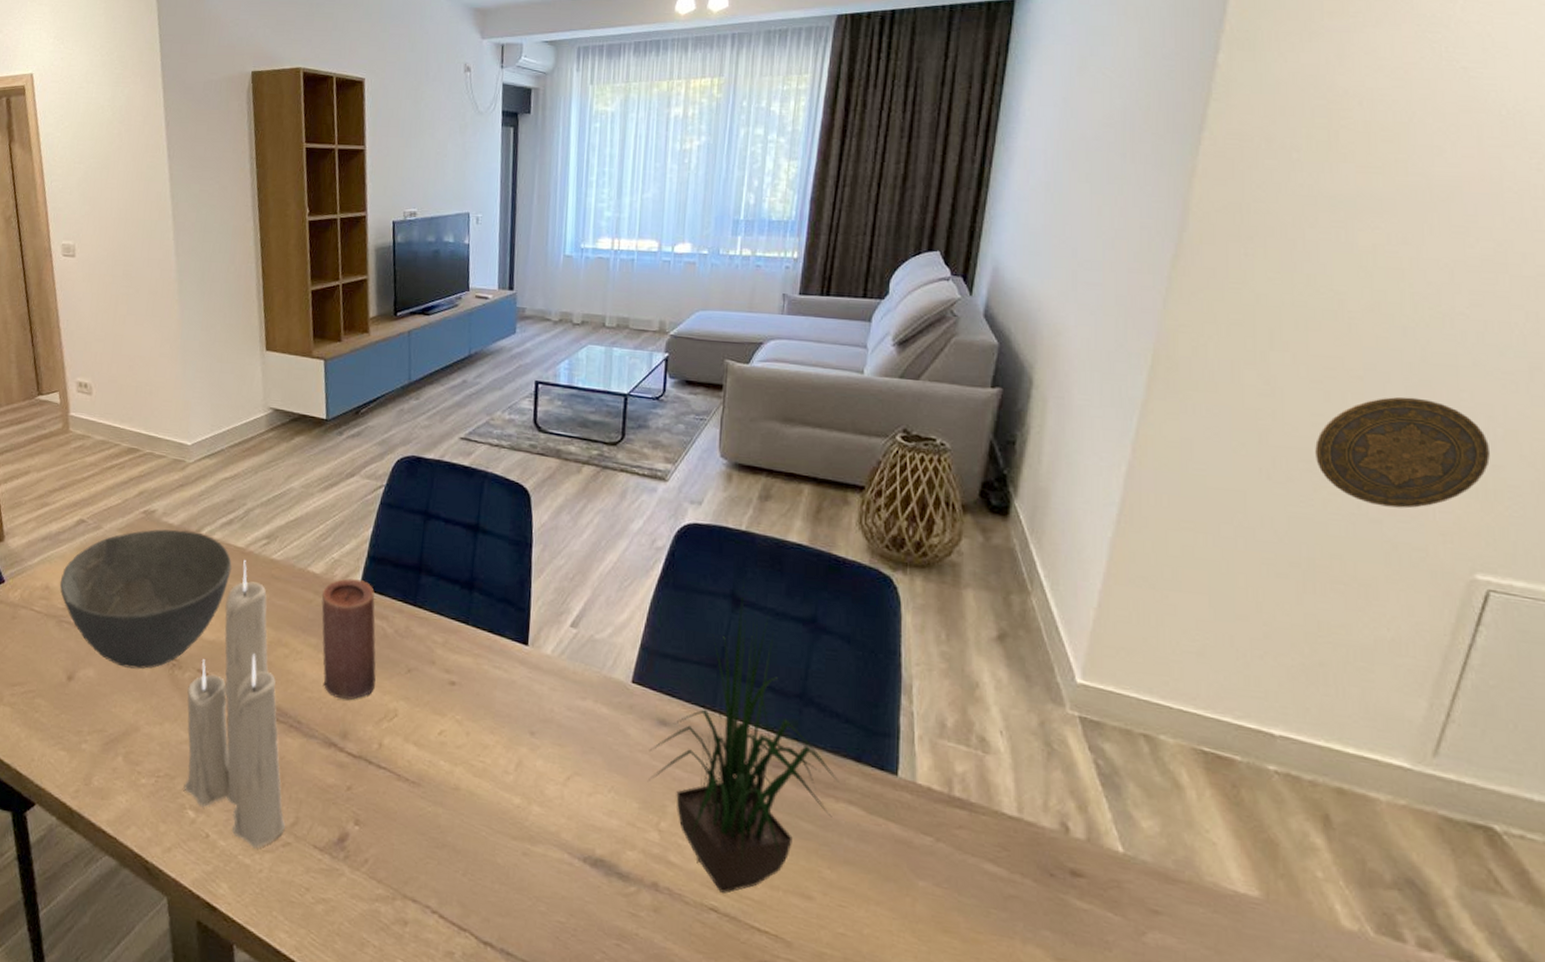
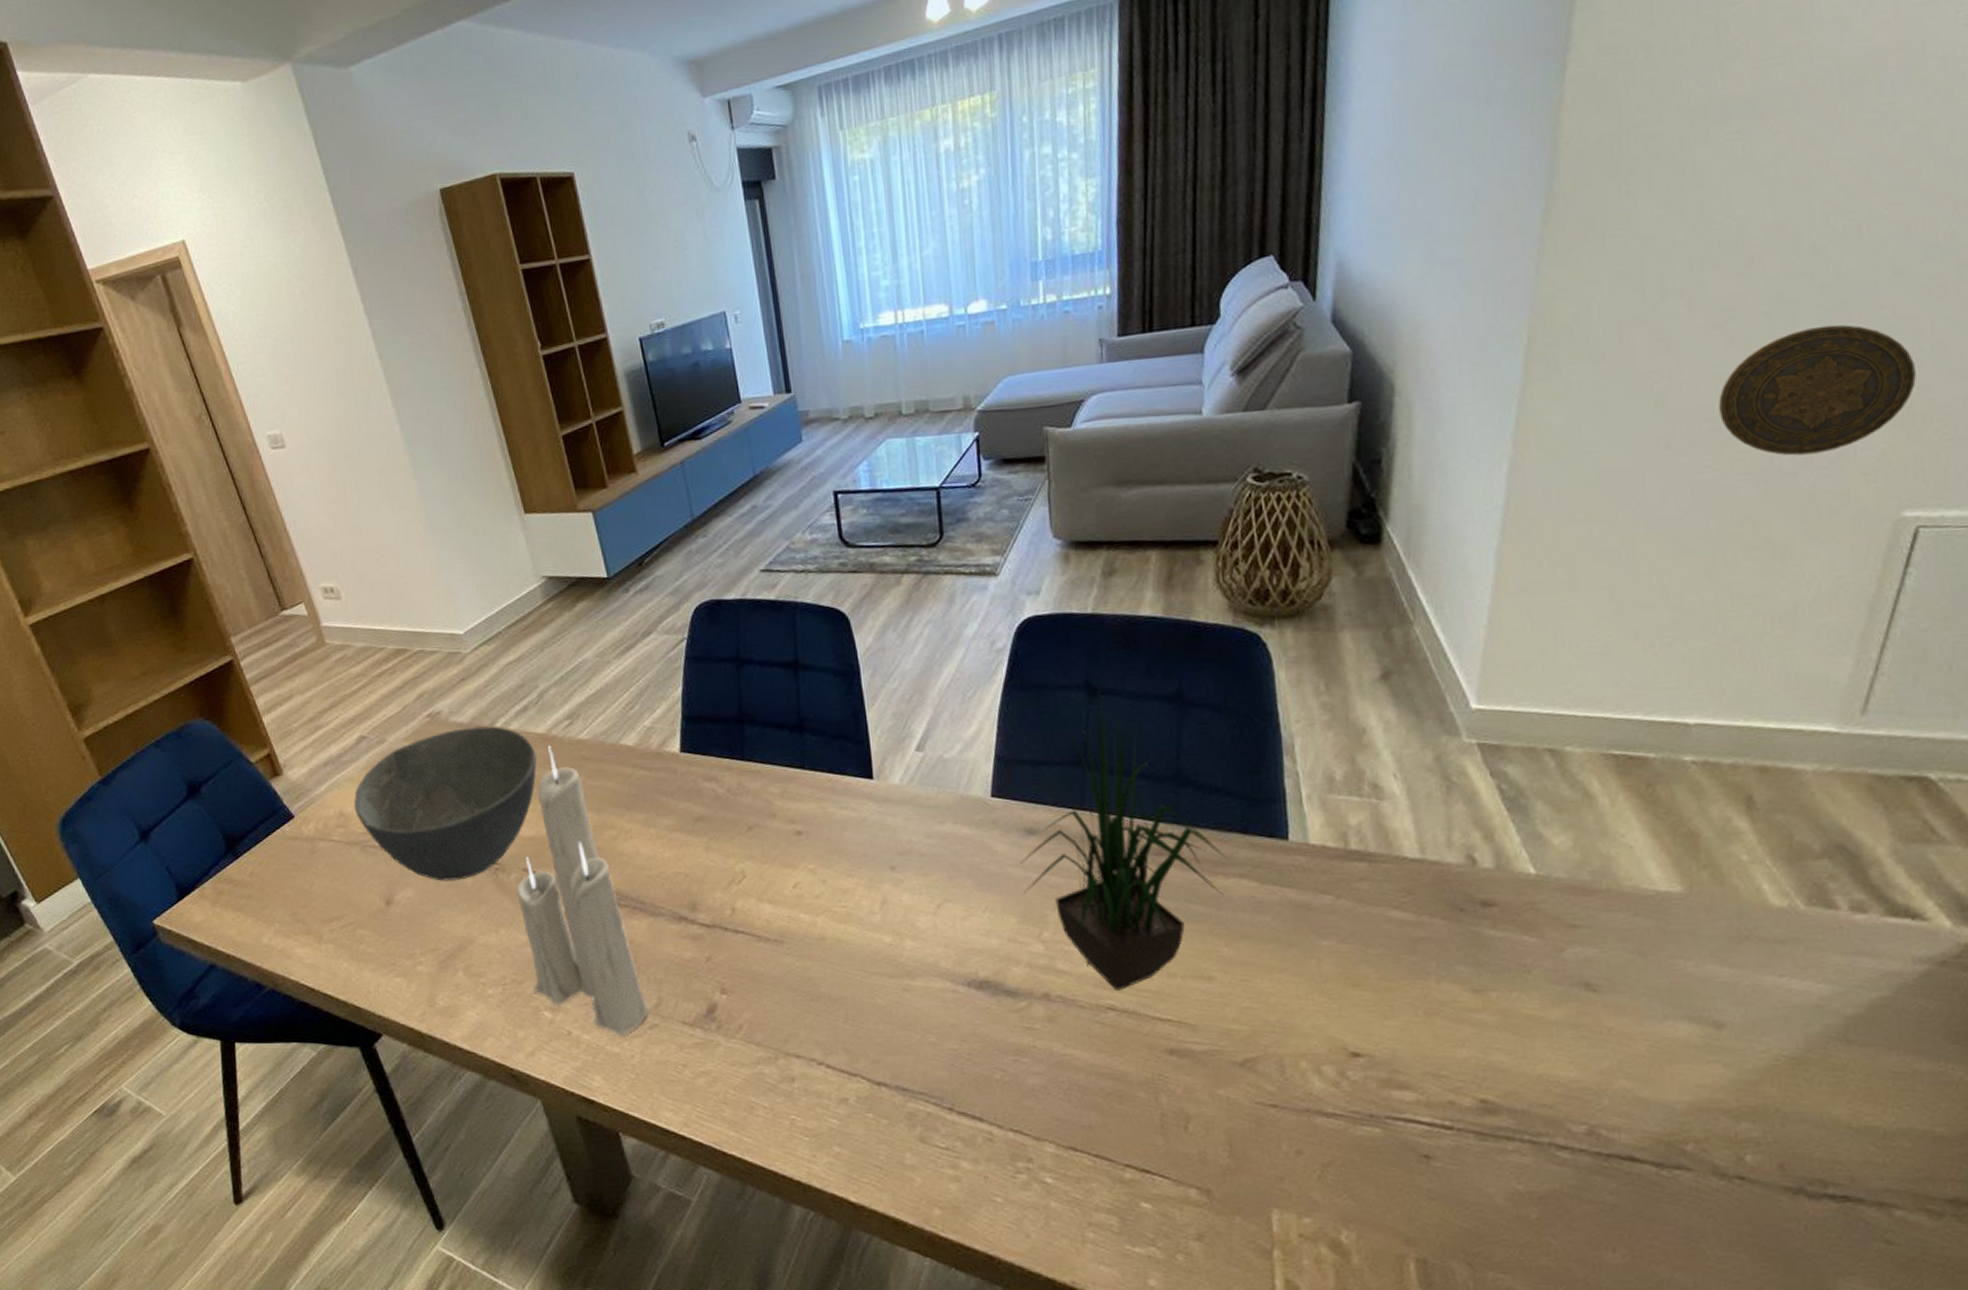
candle: present [321,578,376,700] -> none [640,744,716,871]

